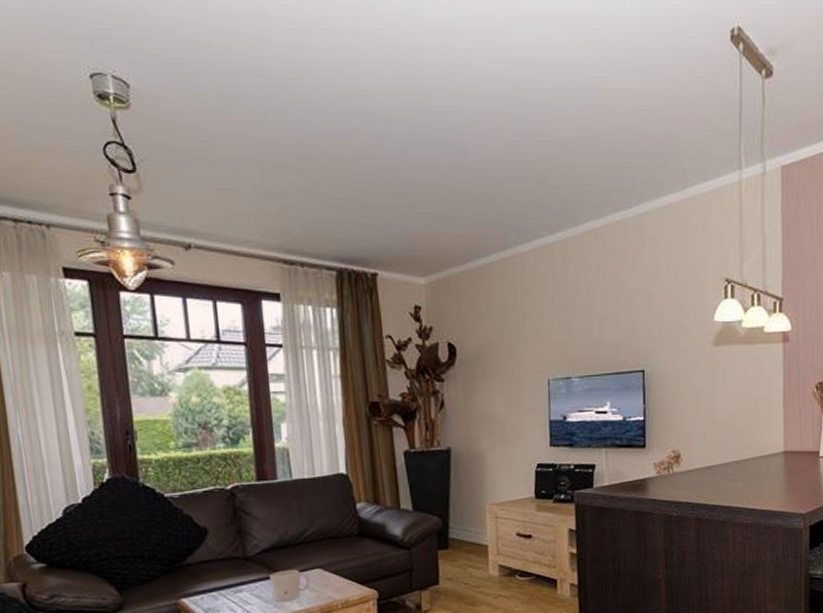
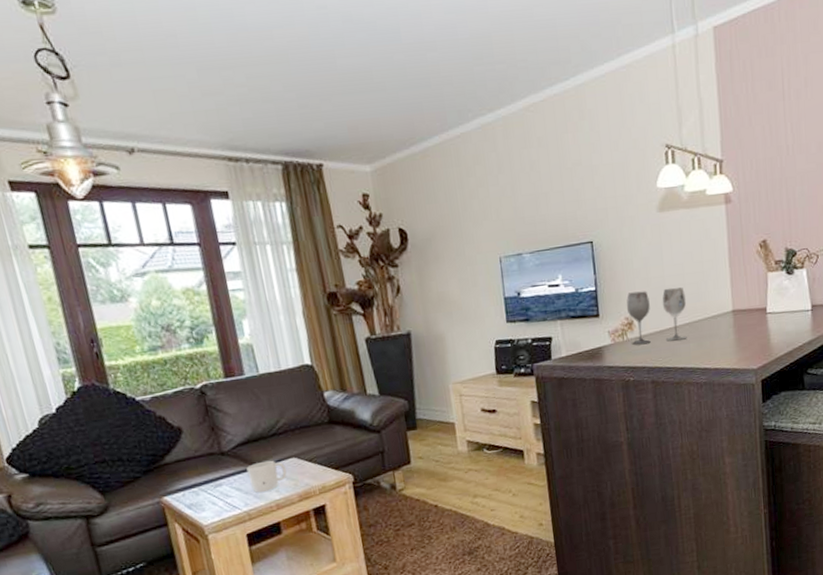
wineglass: none [674,423,737,480] -> present [626,287,687,346]

